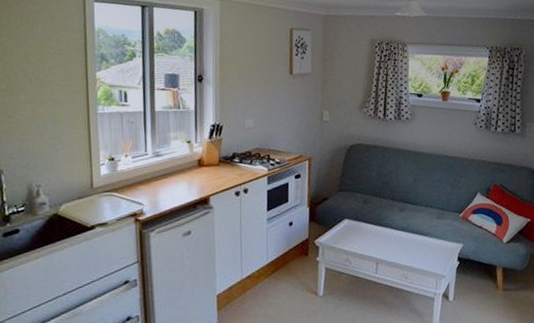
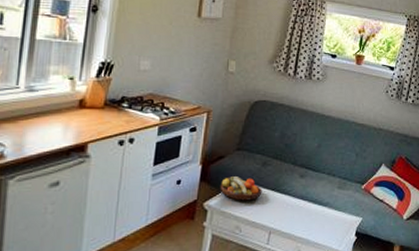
fruit bowl: none [327,215,366,237] -> present [220,176,262,201]

